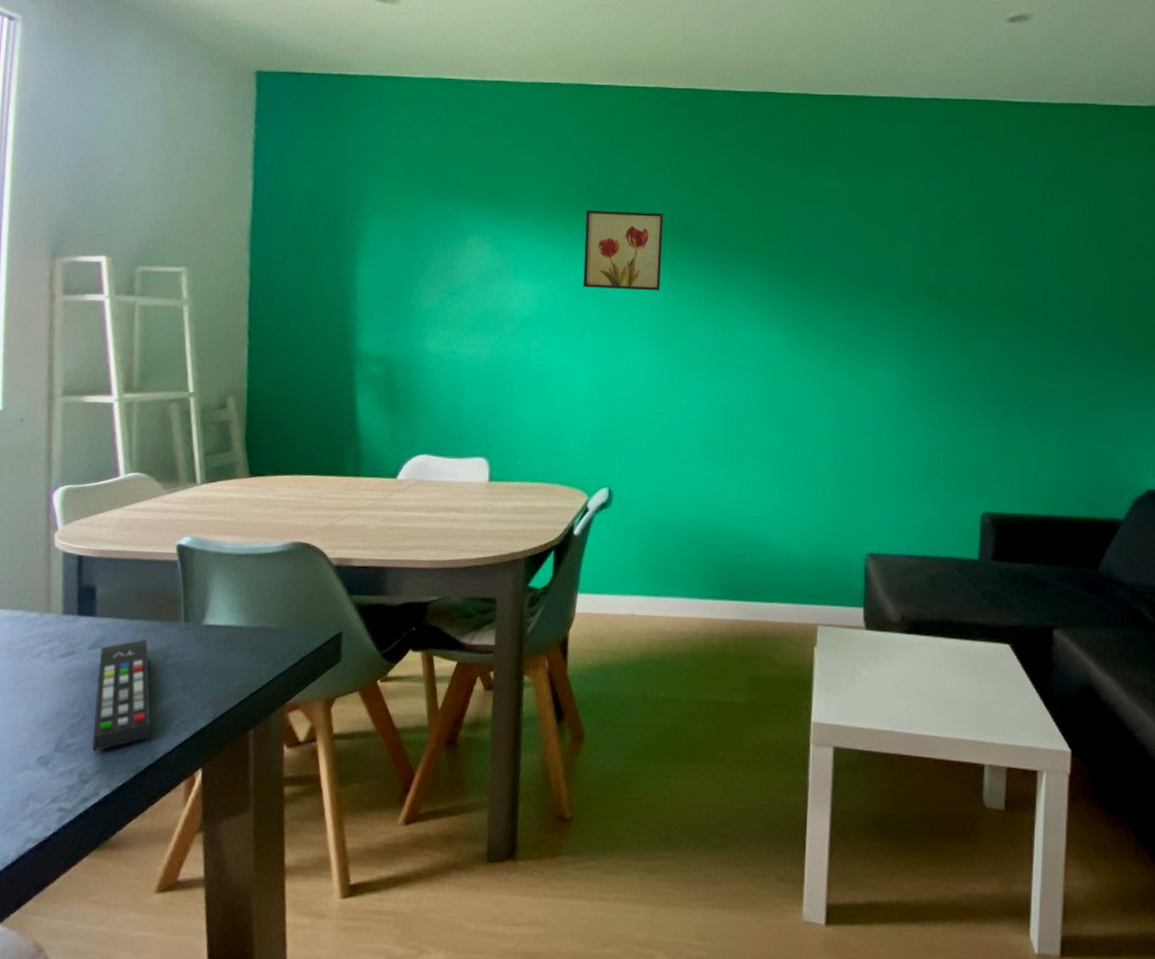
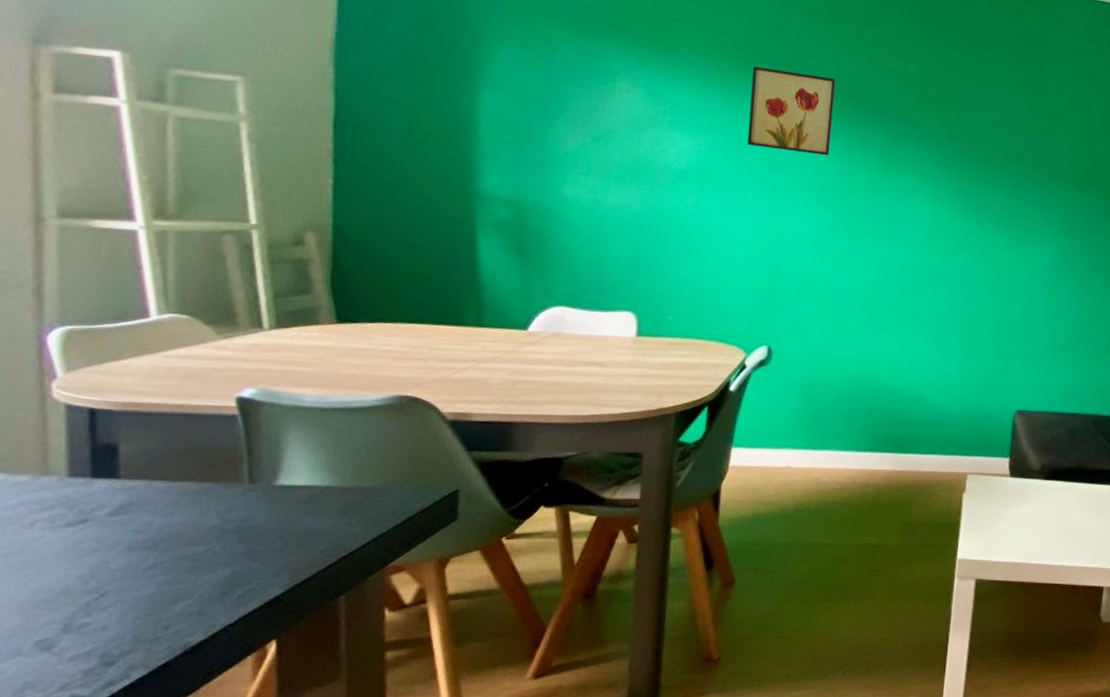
remote control: present [92,639,151,752] -> none [118,503,204,630]

